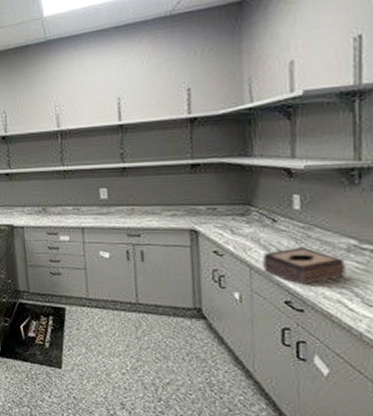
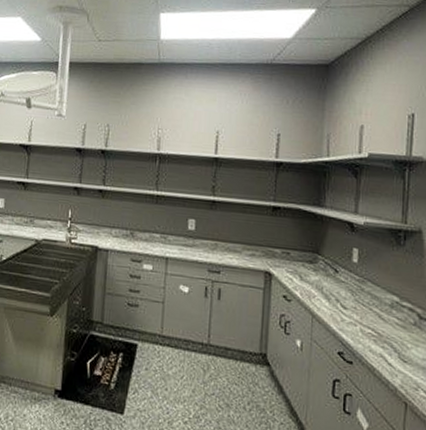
tissue box: present [262,246,346,285] -> none [323,298,389,337]

